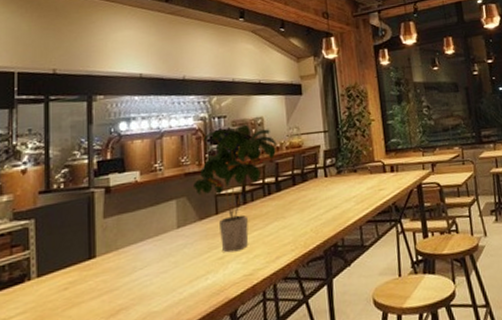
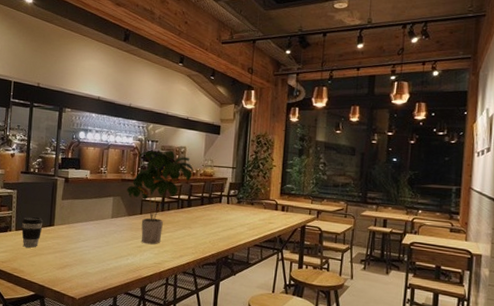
coffee cup: none [45,249,79,298] -> present [21,216,43,248]

